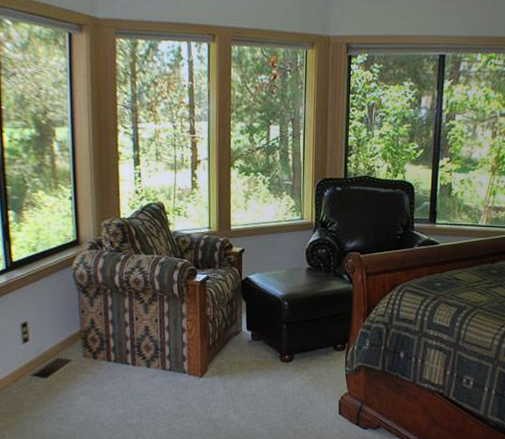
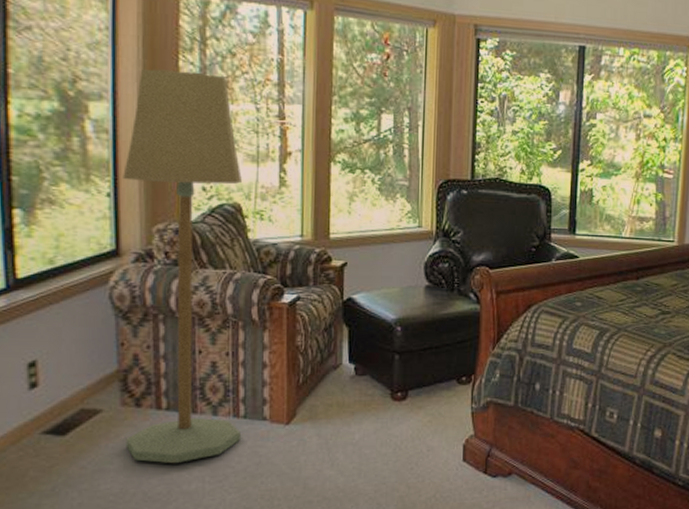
floor lamp: none [80,99,168,403] -> present [123,69,242,464]

